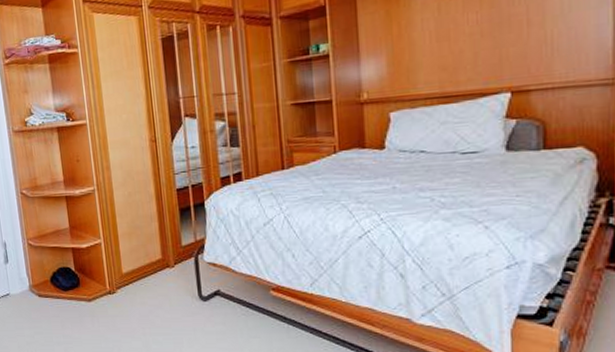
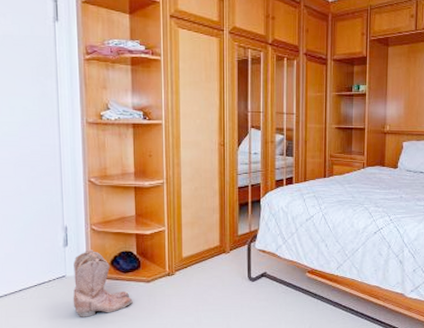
boots: none [15,266,76,338] -> present [73,250,133,317]

